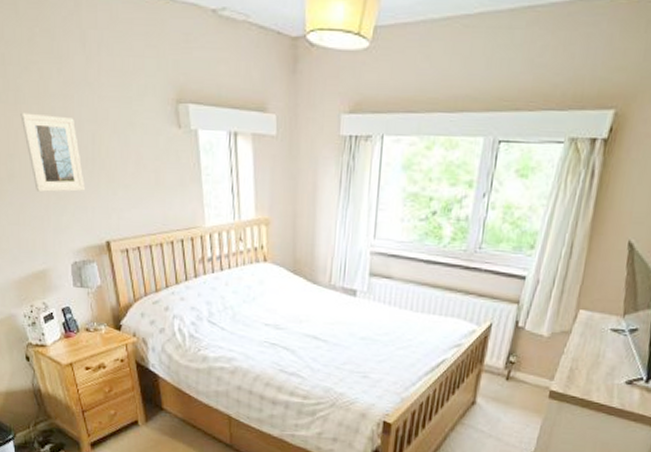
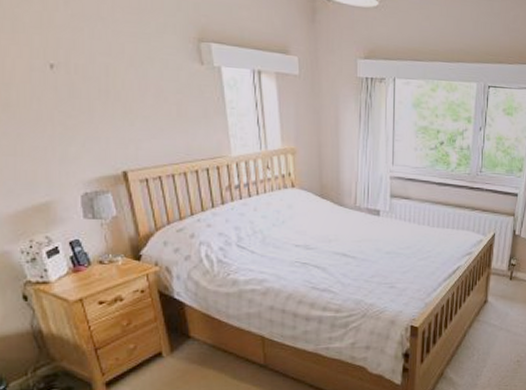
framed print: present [20,112,86,192] -> none [19,42,99,123]

